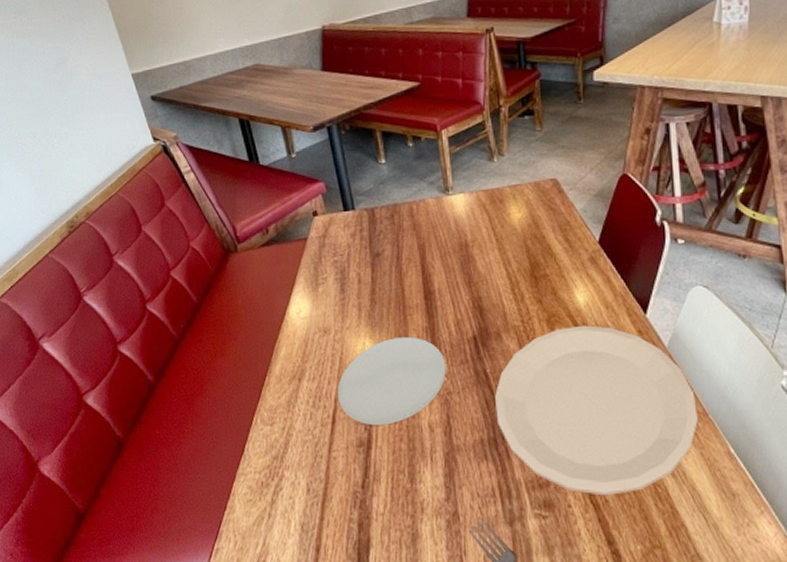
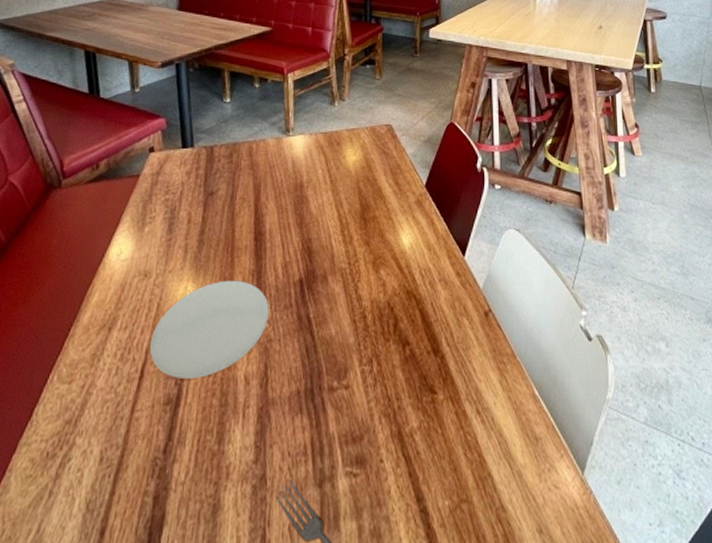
plate: present [495,325,698,496] -> none [315,267,507,448]

